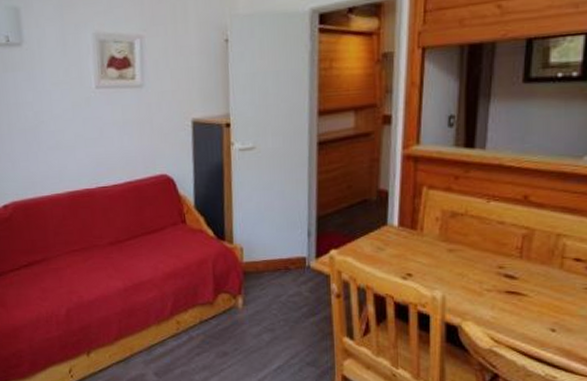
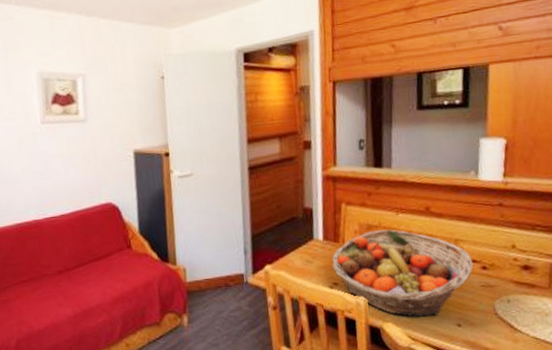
fruit basket: none [407,218,576,317] -> present [332,229,473,317]

